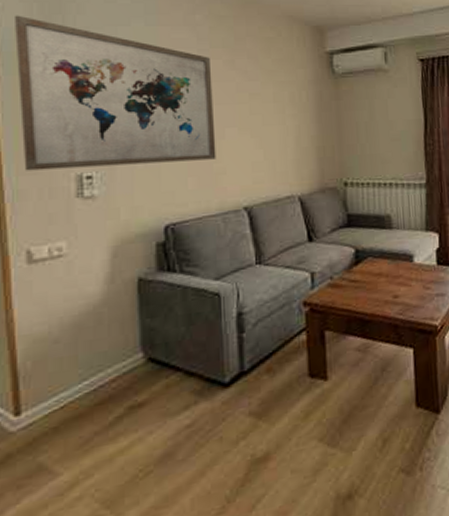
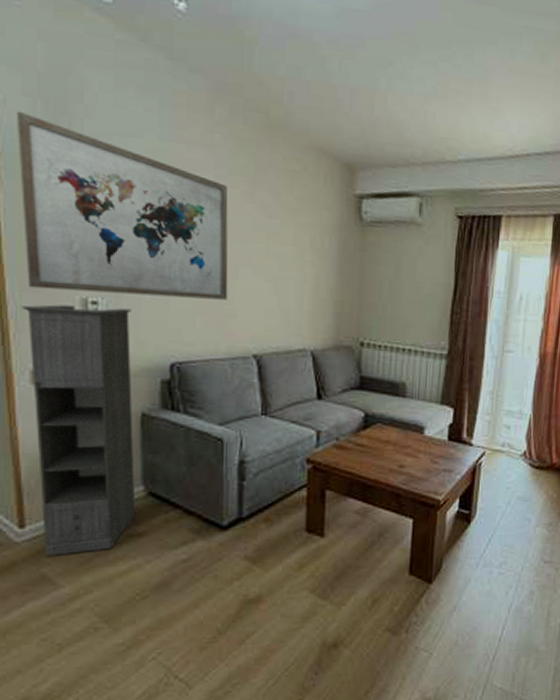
storage cabinet: none [18,179,136,443] -> present [21,304,136,556]

